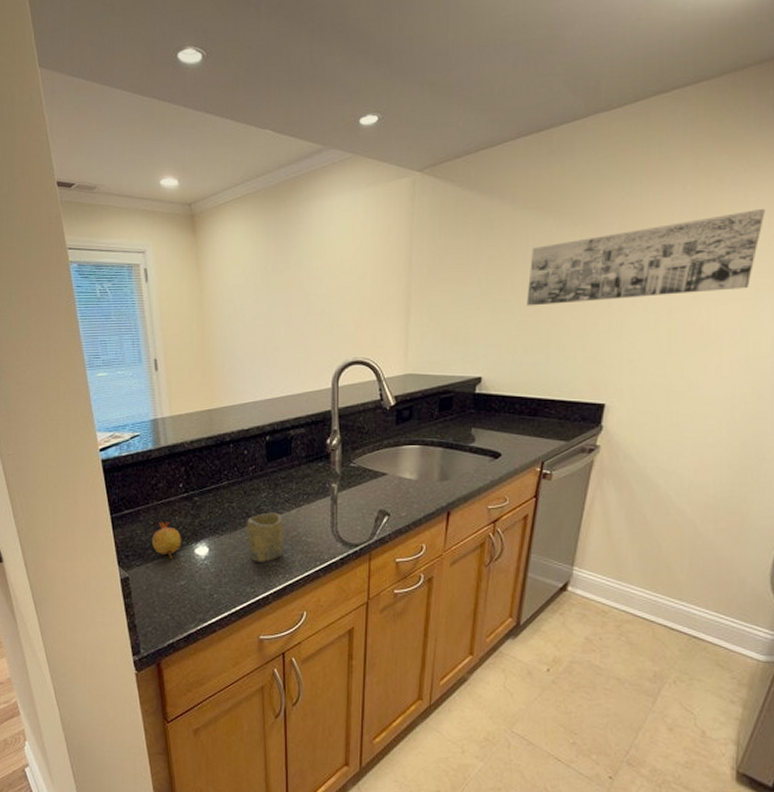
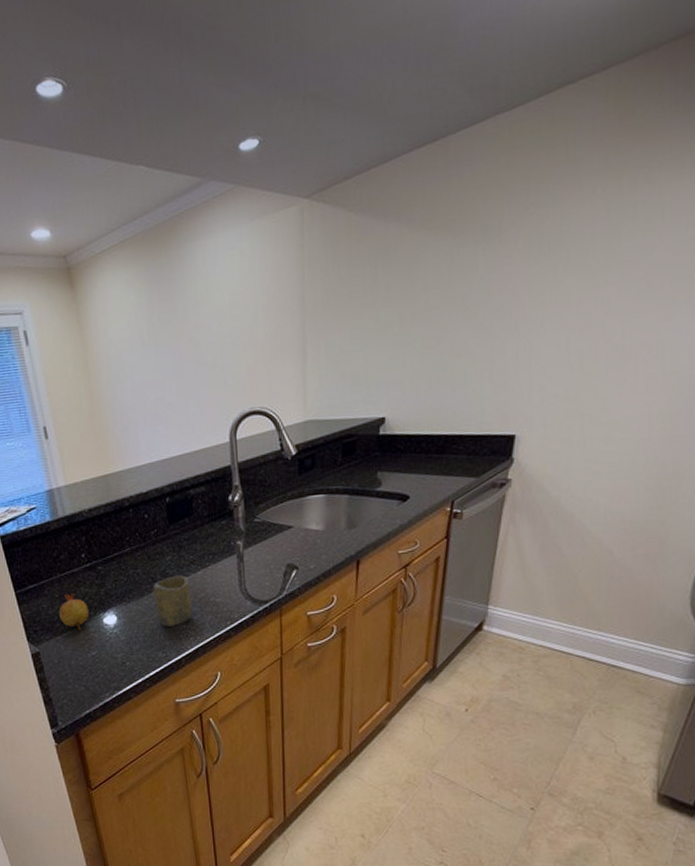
wall art: present [527,208,765,306] -> none [428,206,682,337]

